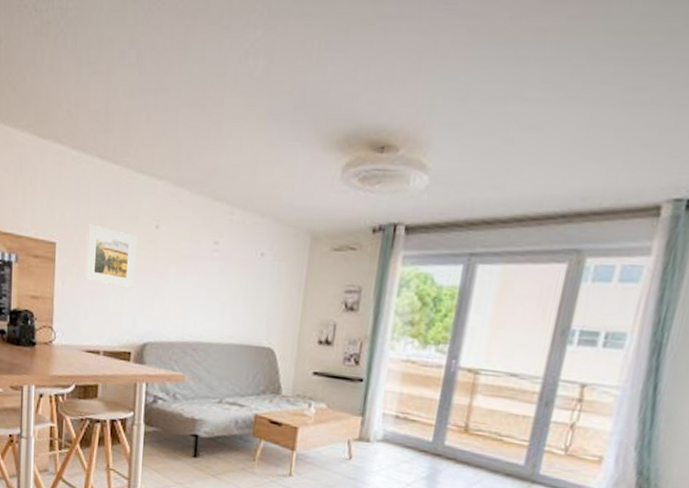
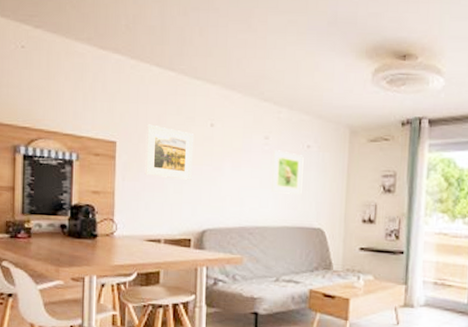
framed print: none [218,257,257,309] -> present [270,150,304,195]

